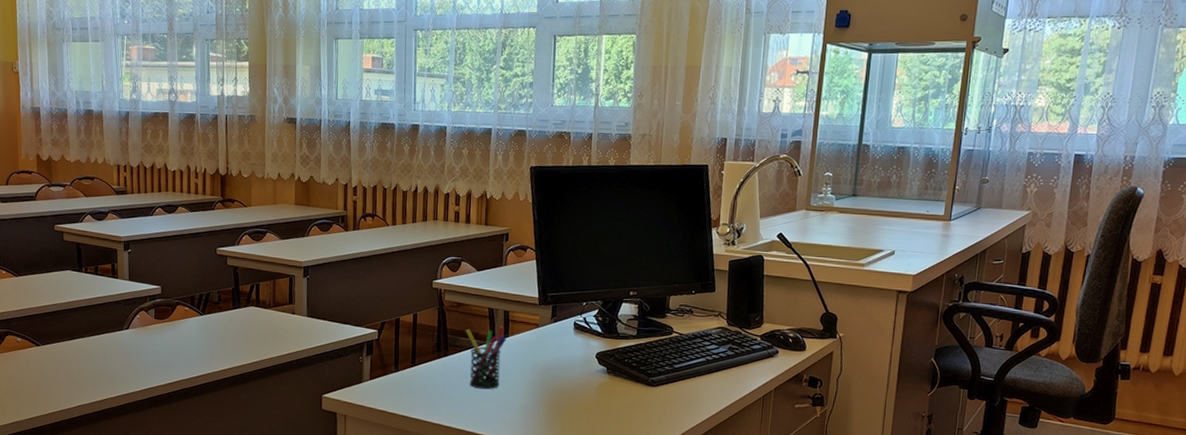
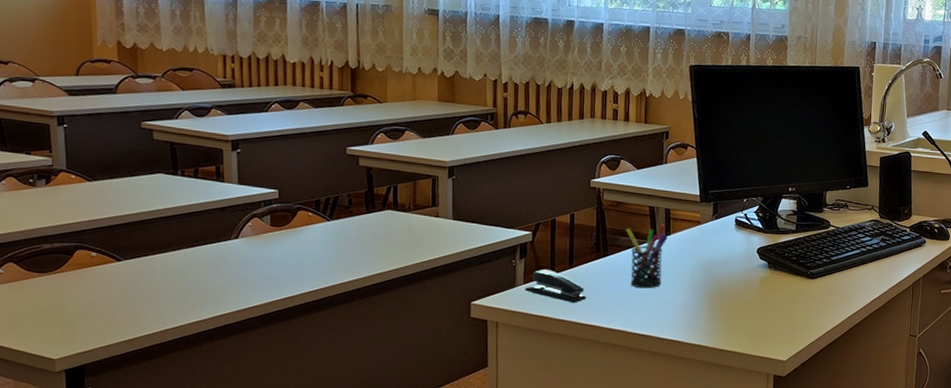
stapler: none [371,366,428,401] -> present [525,269,587,303]

